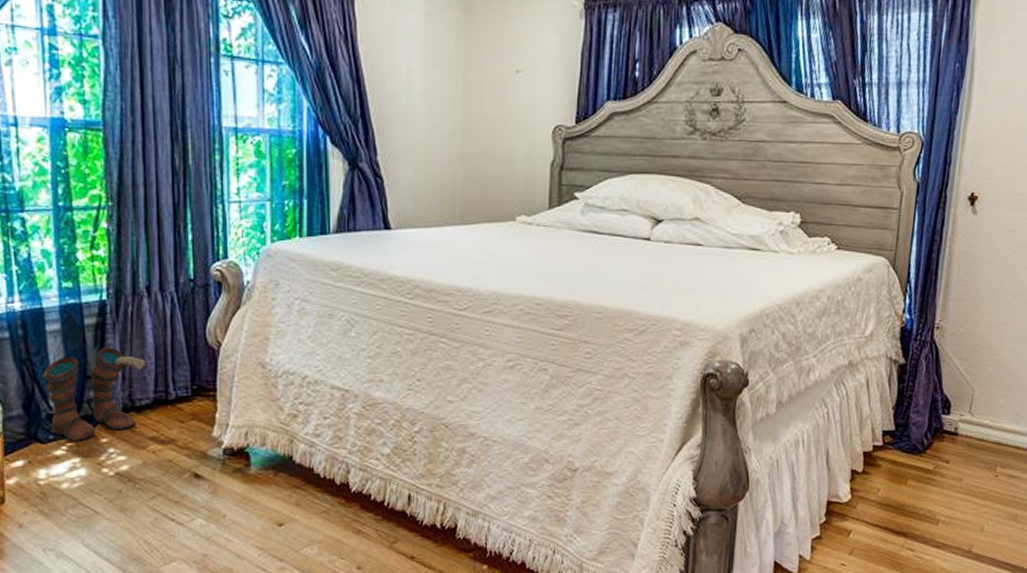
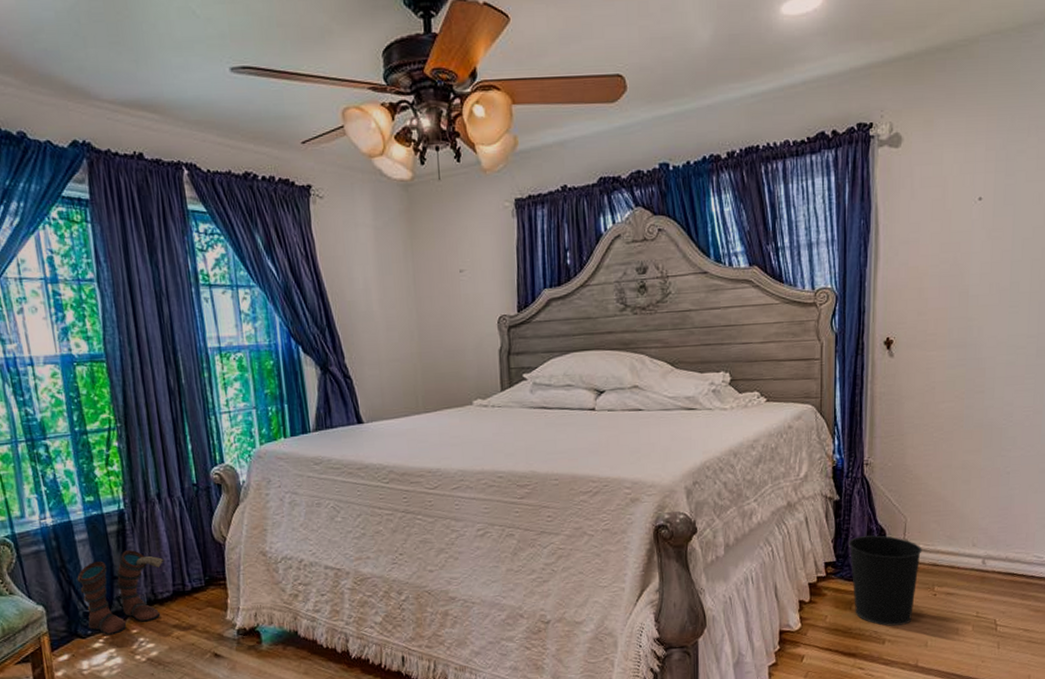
wastebasket: none [910,406,988,506] -> present [849,535,922,626]

